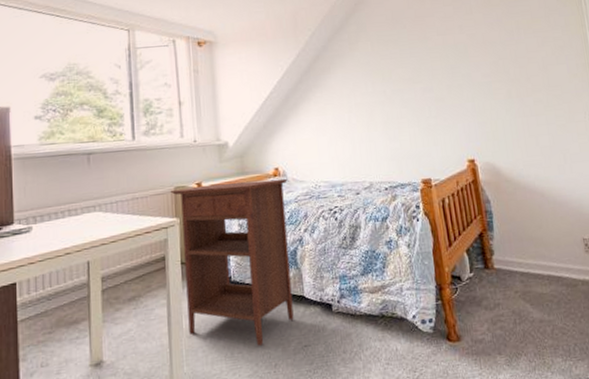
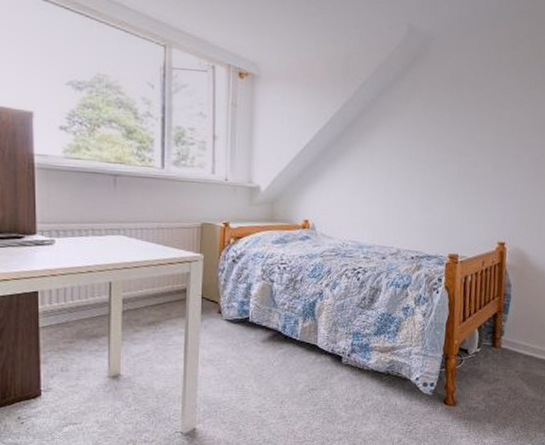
nightstand: present [171,178,294,346] -> none [197,225,316,383]

